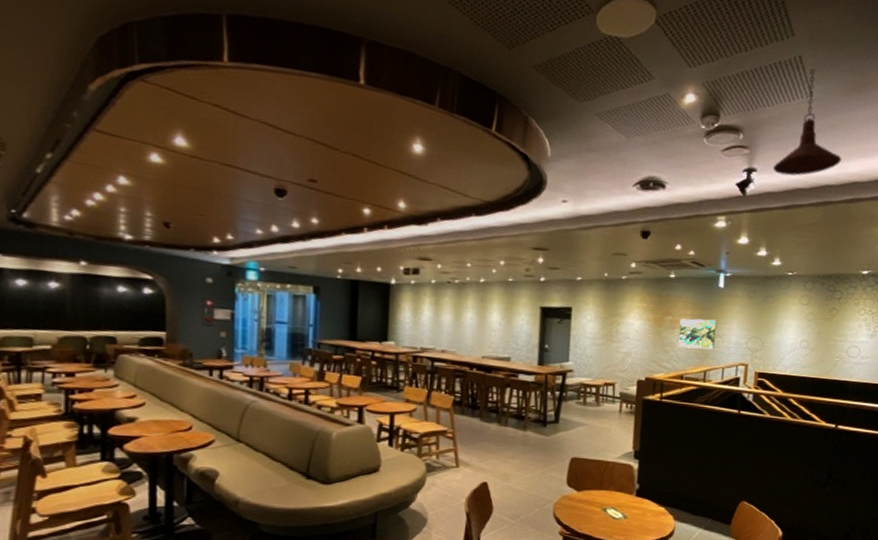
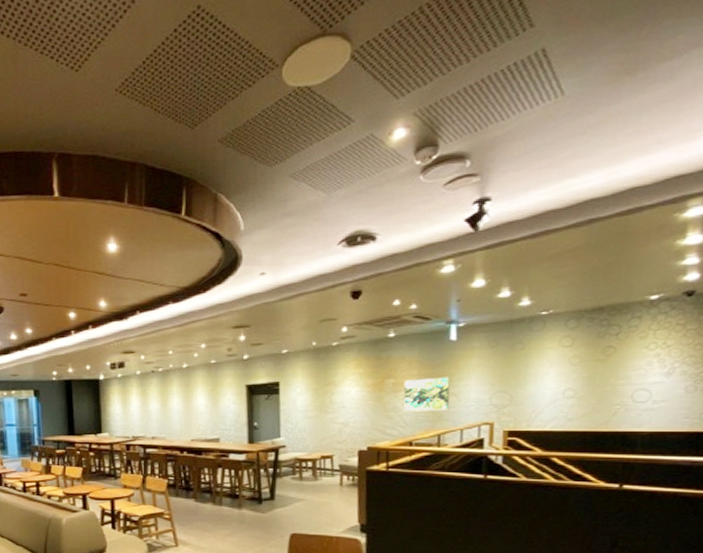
pendant light: present [772,68,842,176] -> none [512,60,611,198]

